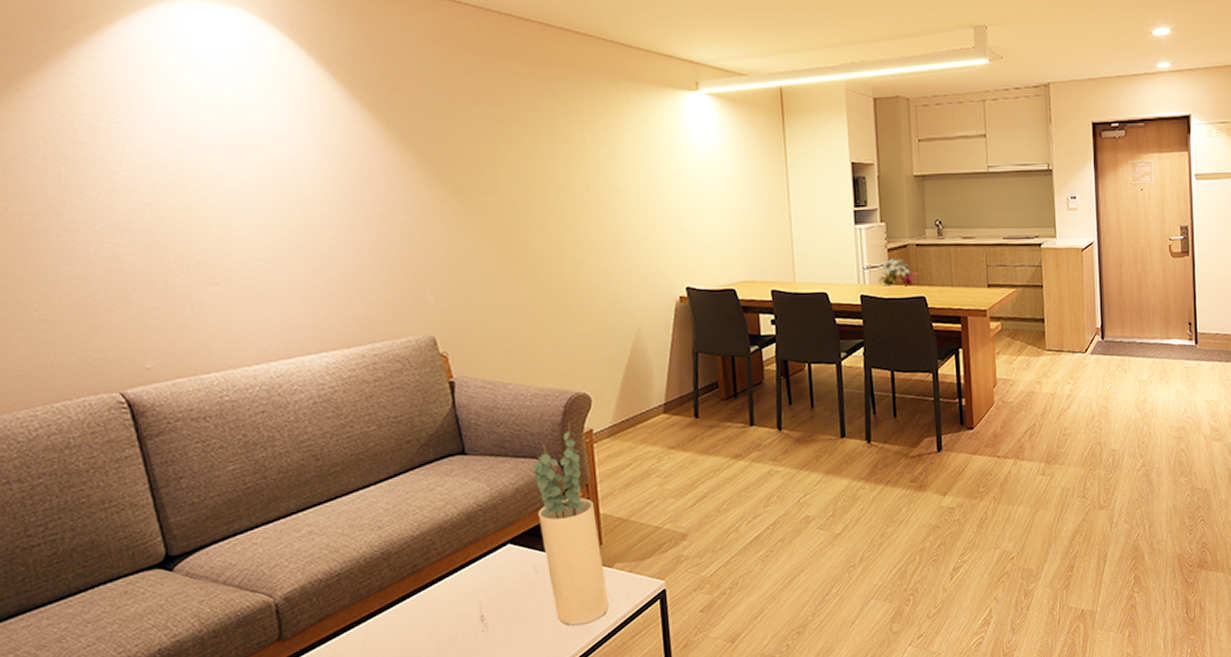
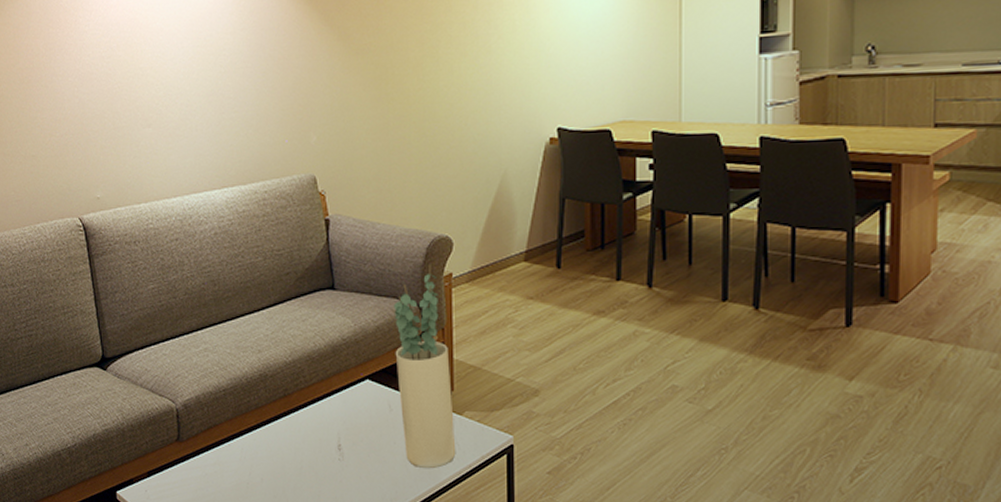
flower arrangement: present [877,258,919,286] -> none [783,92,838,126]

